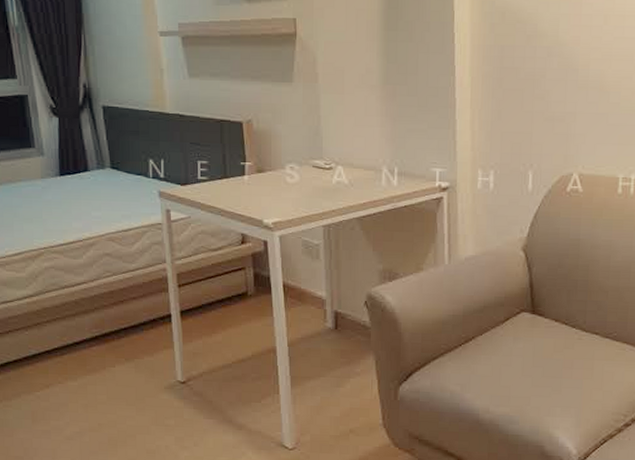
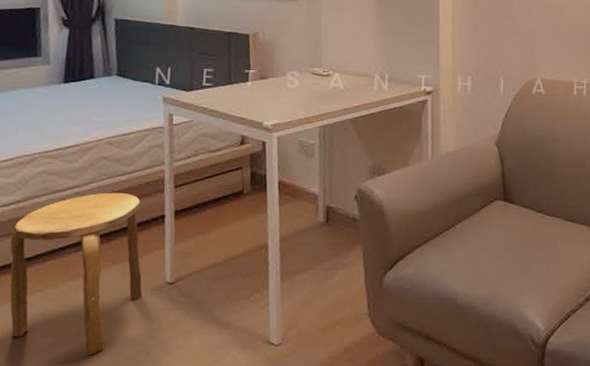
stool: none [29,289,156,446] -> present [9,192,142,355]

